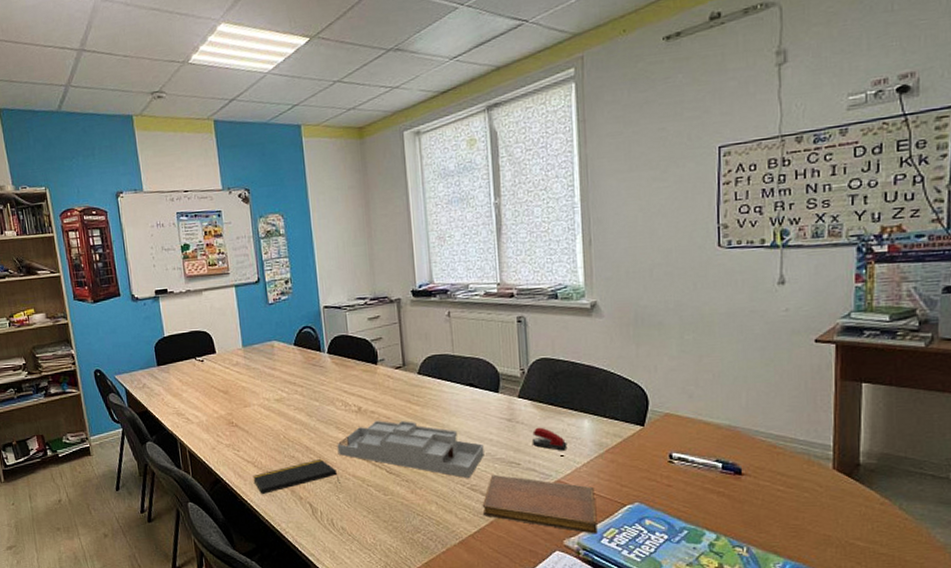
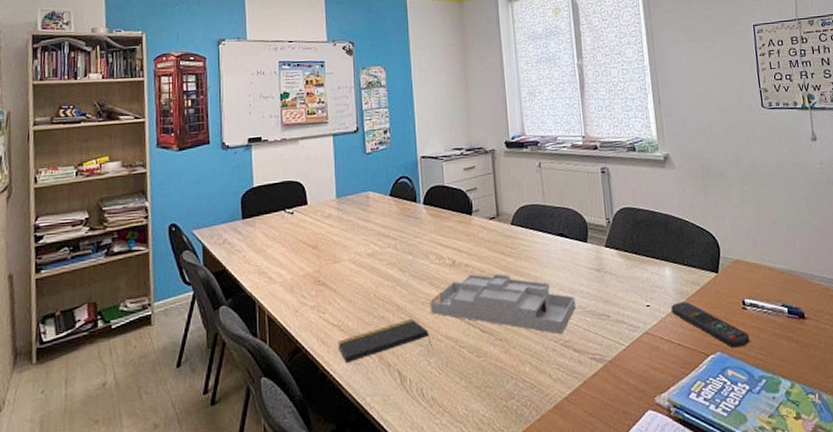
notebook: present [482,475,598,534] -> none [575,329,686,389]
stapler: present [531,427,568,451] -> none [619,276,652,301]
remote control: none [588,453,674,500] -> present [671,302,750,348]

